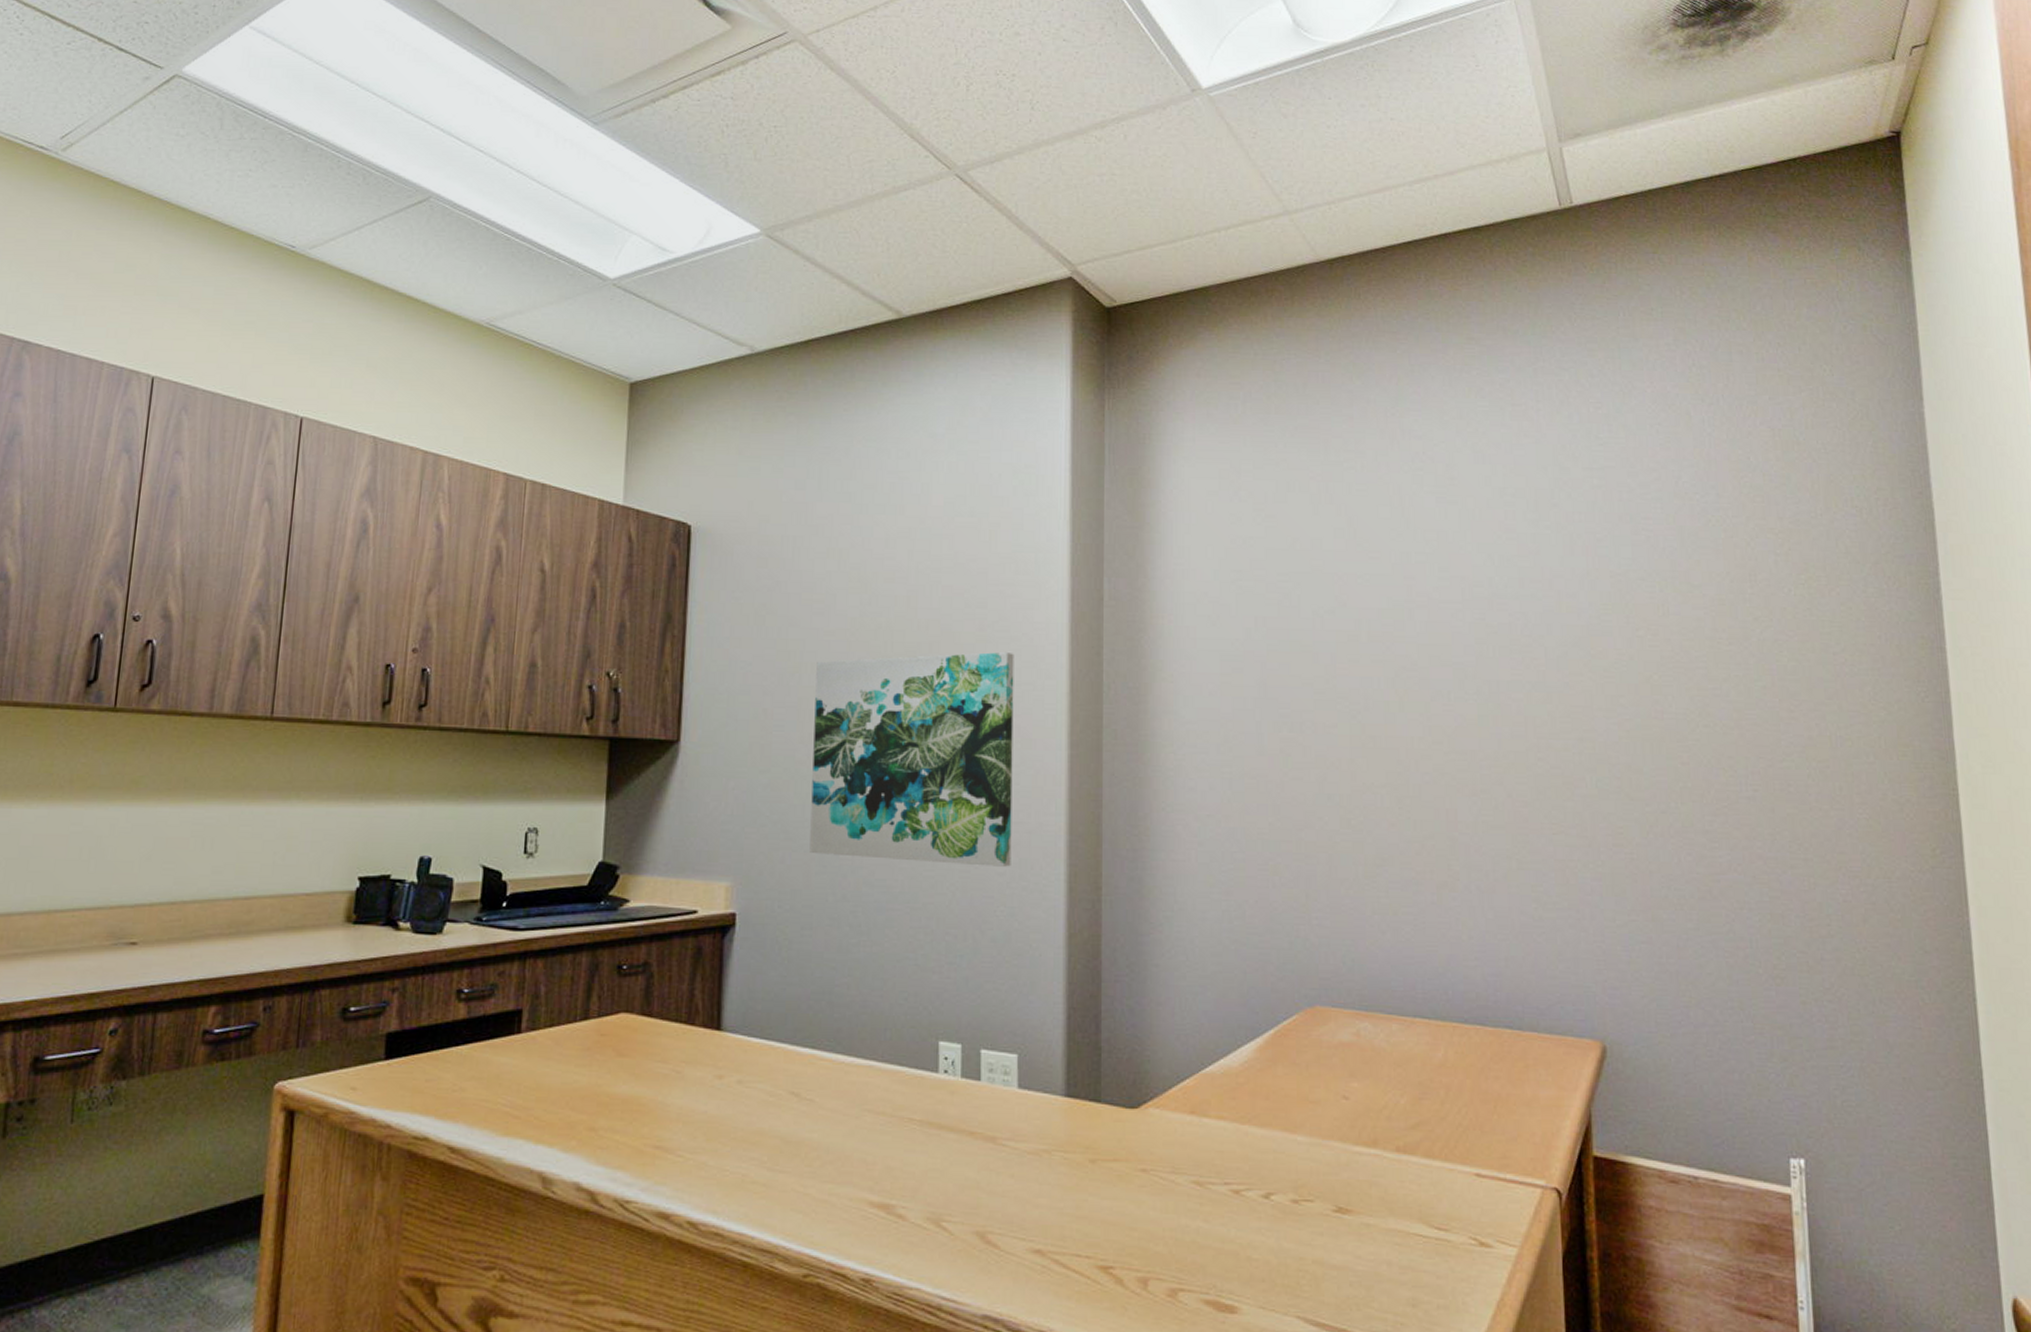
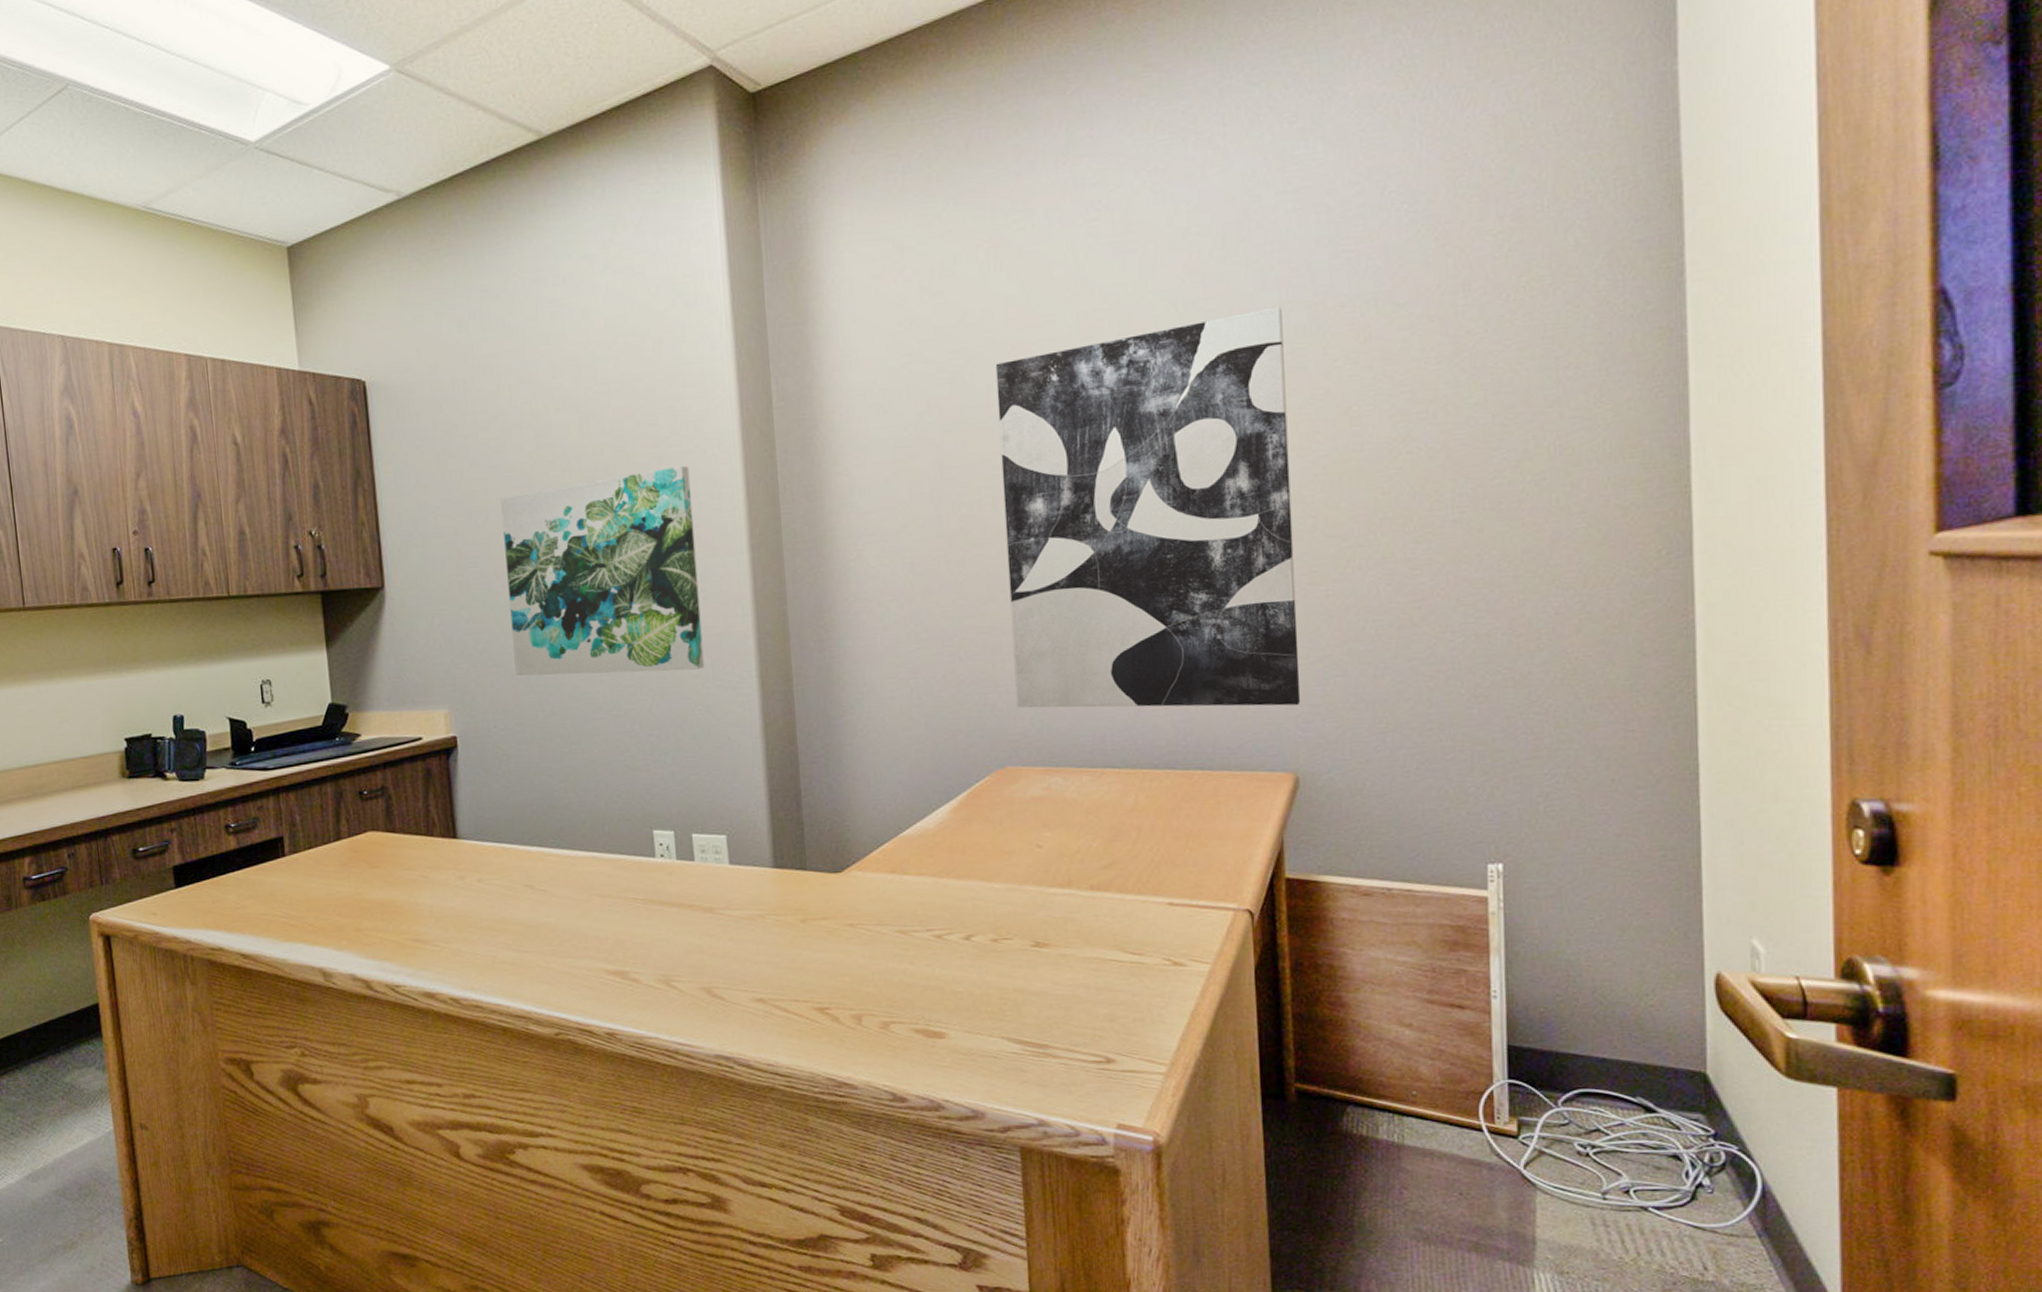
wall art: none [1322,572,1608,970] -> present [995,306,1301,708]

